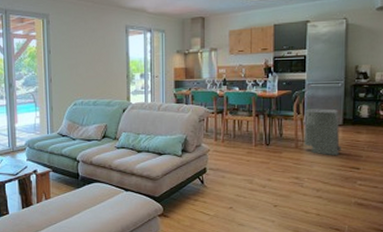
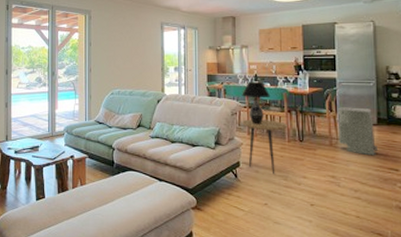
table lamp: none [210,86,239,130] -> present [242,81,271,124]
side table: none [210,125,255,179] -> present [242,119,287,175]

